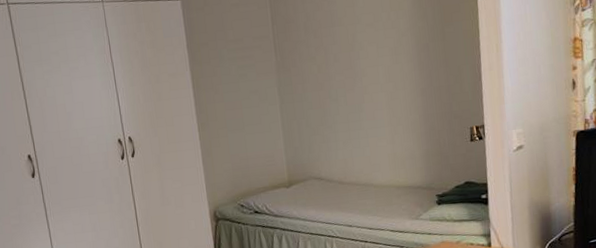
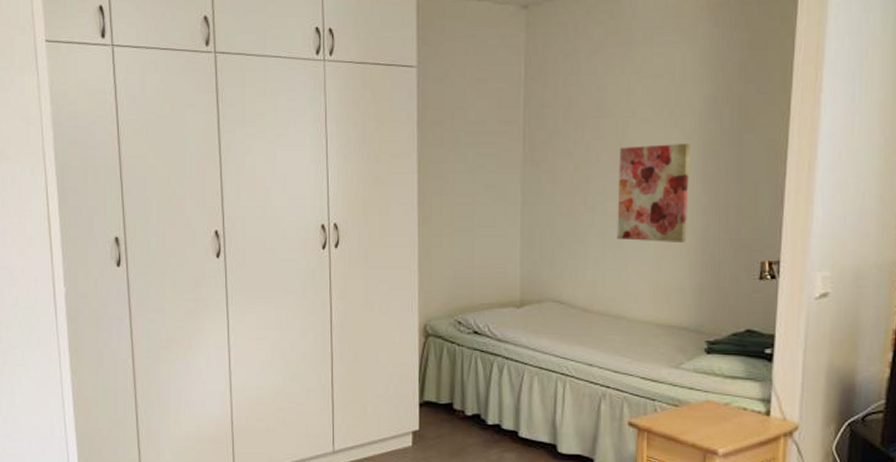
wall art: none [351,40,412,123] -> present [617,144,690,242]

